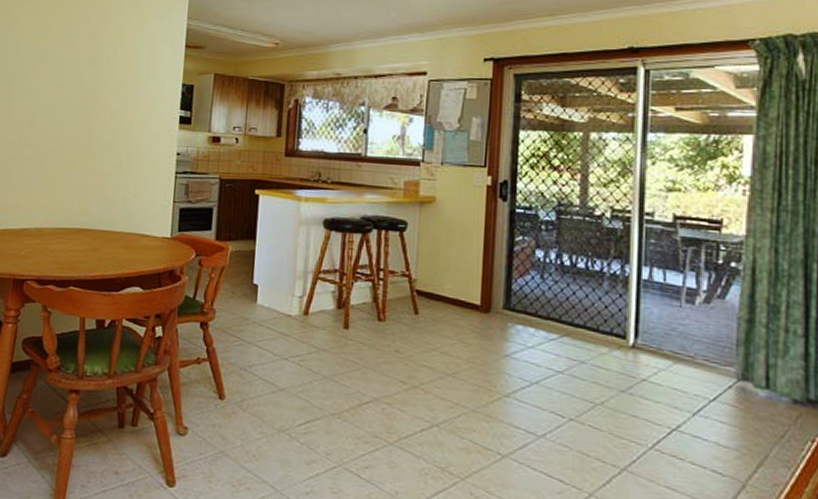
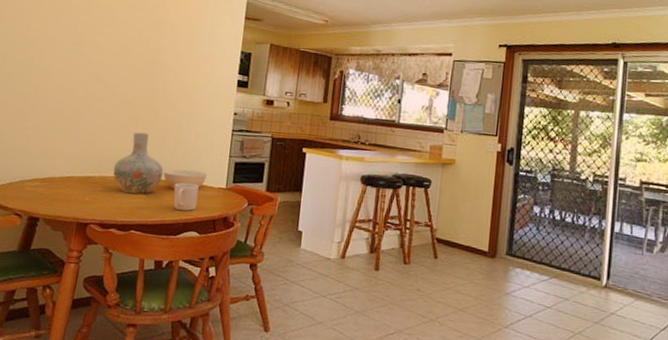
vase: none [48,178,103,247] -> present [112,132,164,195]
bowl: none [102,217,150,240] -> present [163,169,208,189]
mug: none [113,232,142,264] -> present [173,182,200,211]

